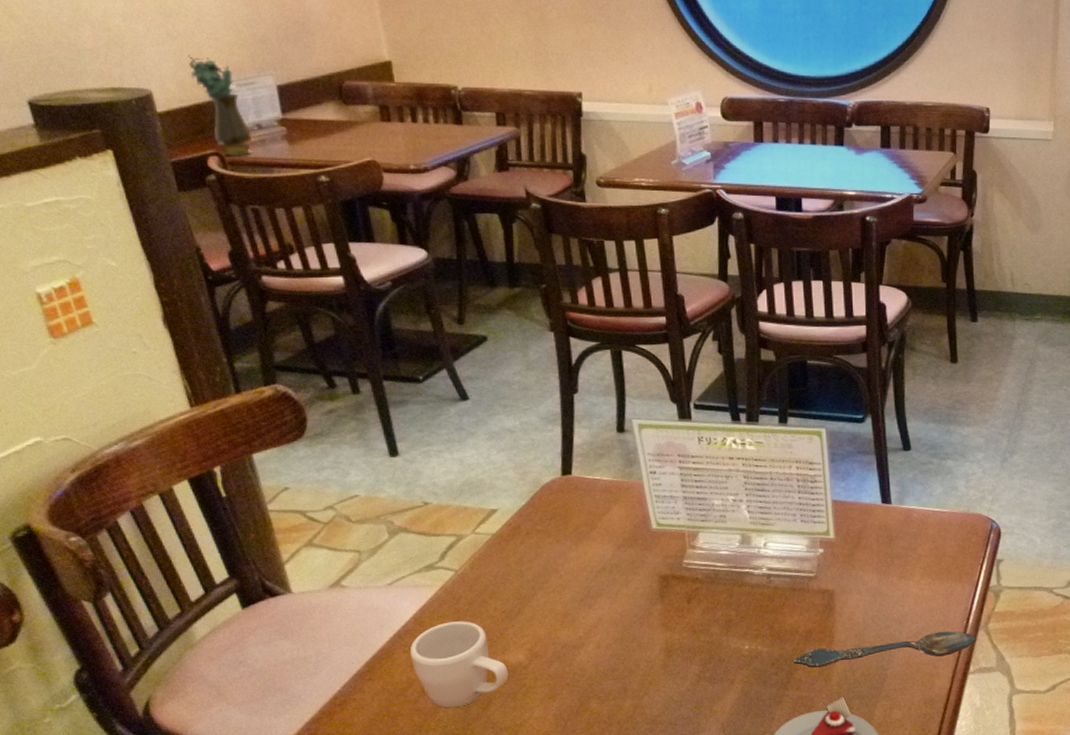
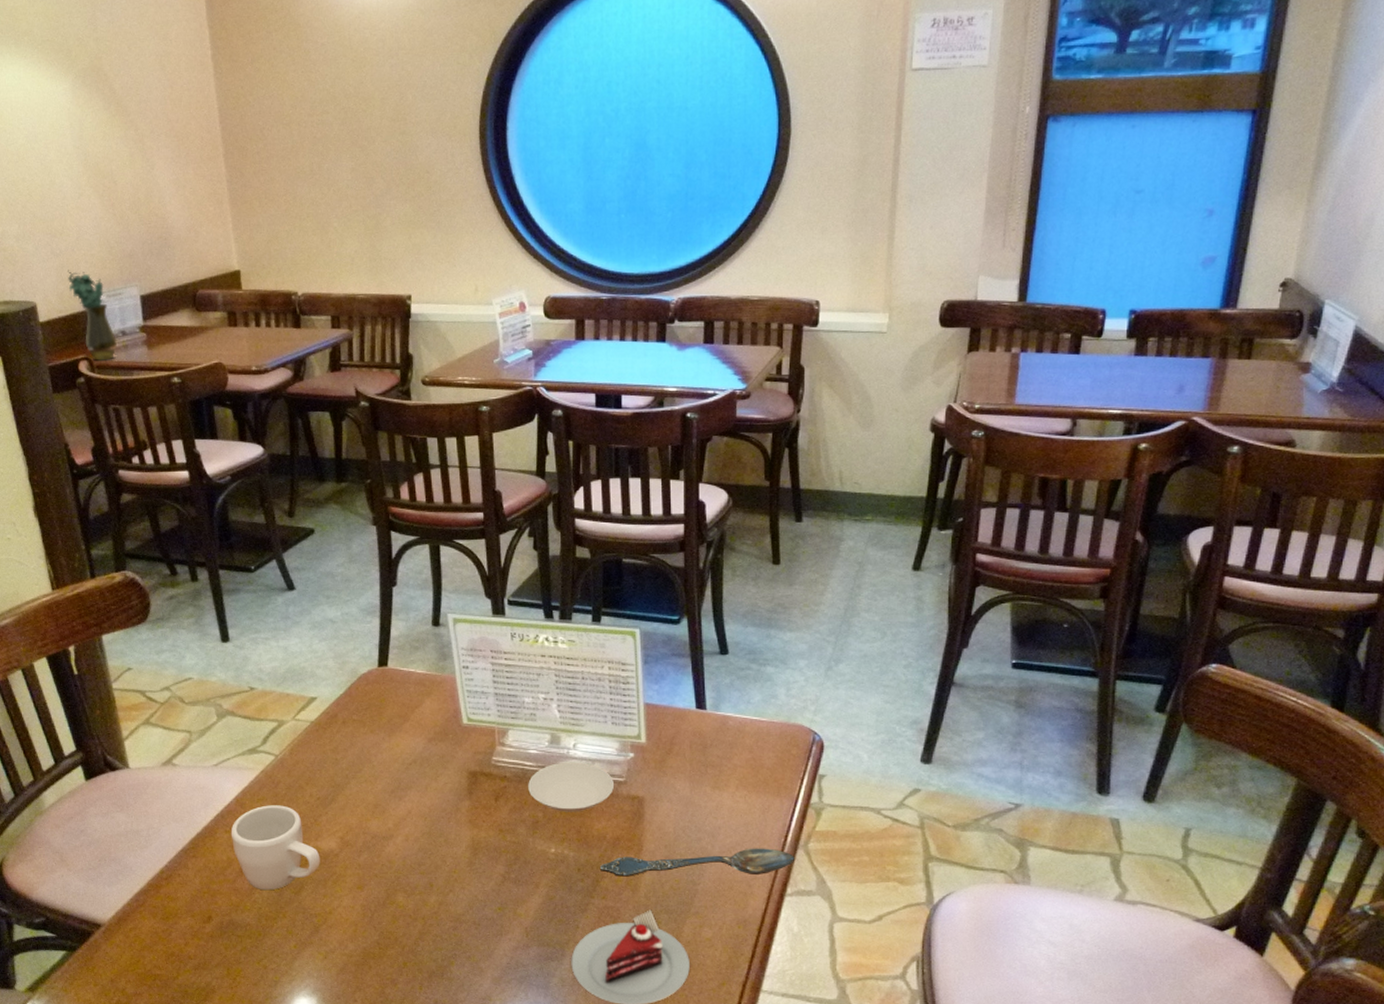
saucer: none [720,560,806,610] -> present [528,762,615,812]

